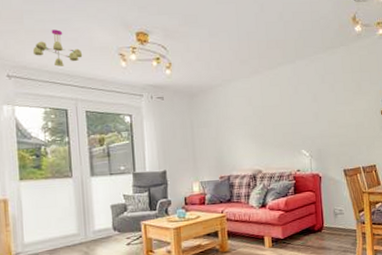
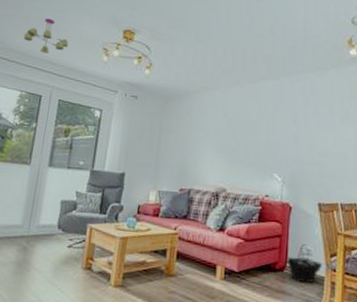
basket: none [321,206,353,238] -> present [284,244,322,283]

